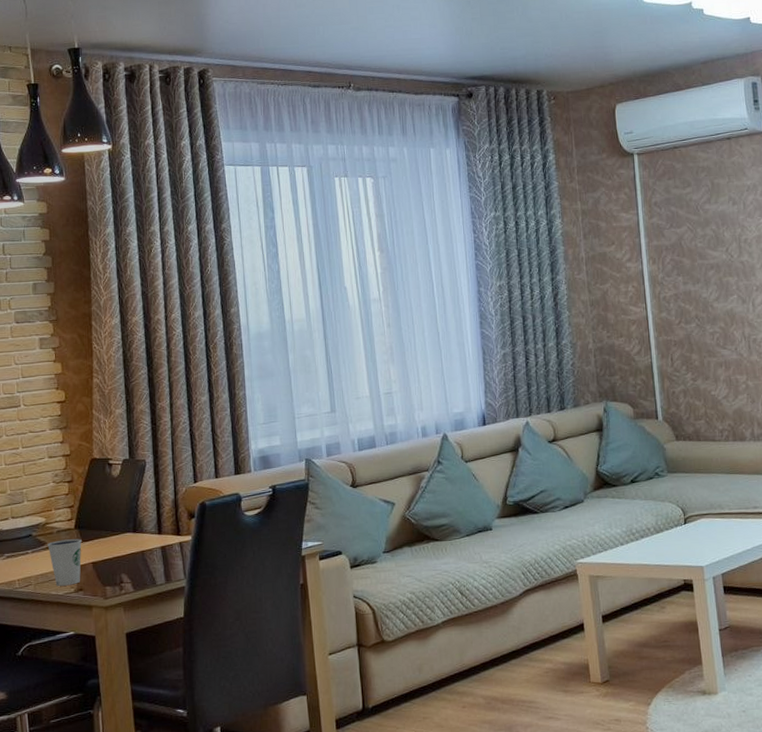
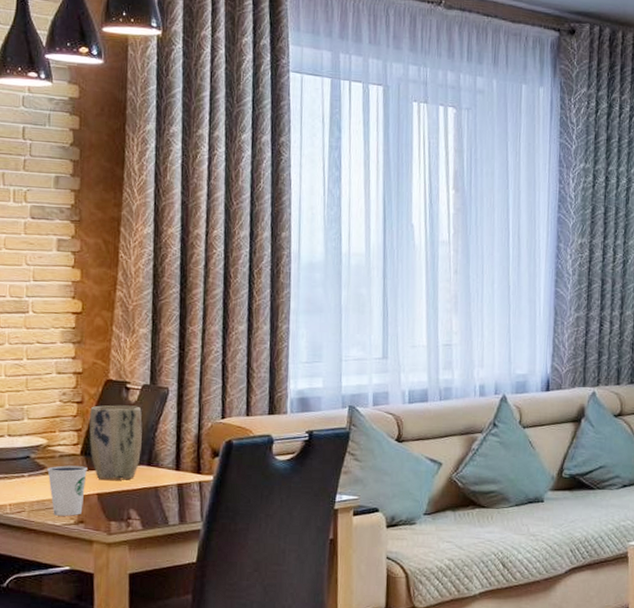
plant pot: none [80,479,127,550] -> present [89,405,143,481]

